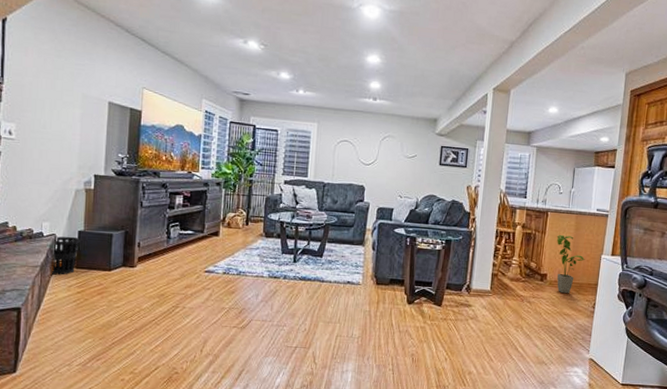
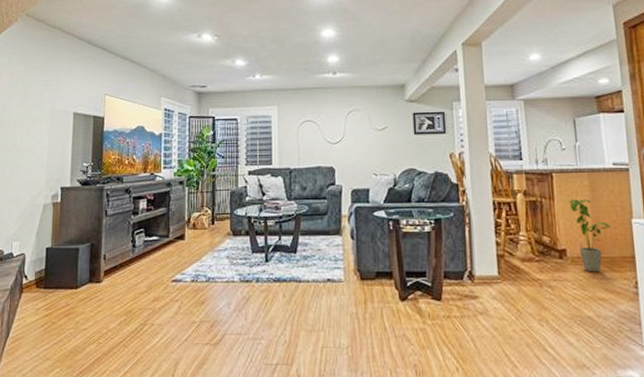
wastebasket: present [52,236,80,275] -> none [21,254,48,298]

